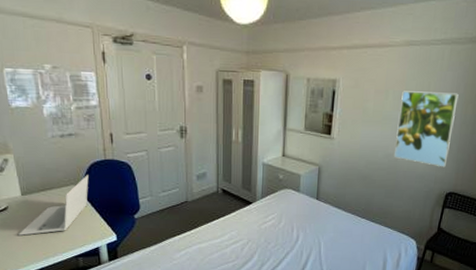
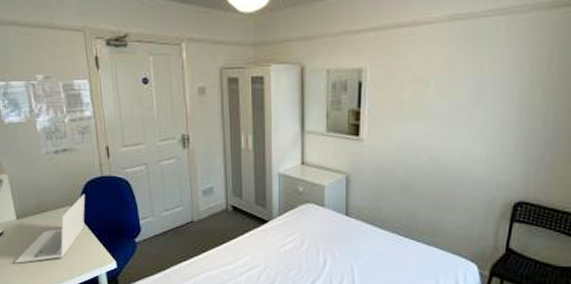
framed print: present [394,91,459,168] -> none [442,75,522,170]

